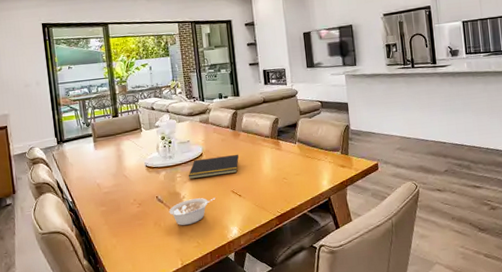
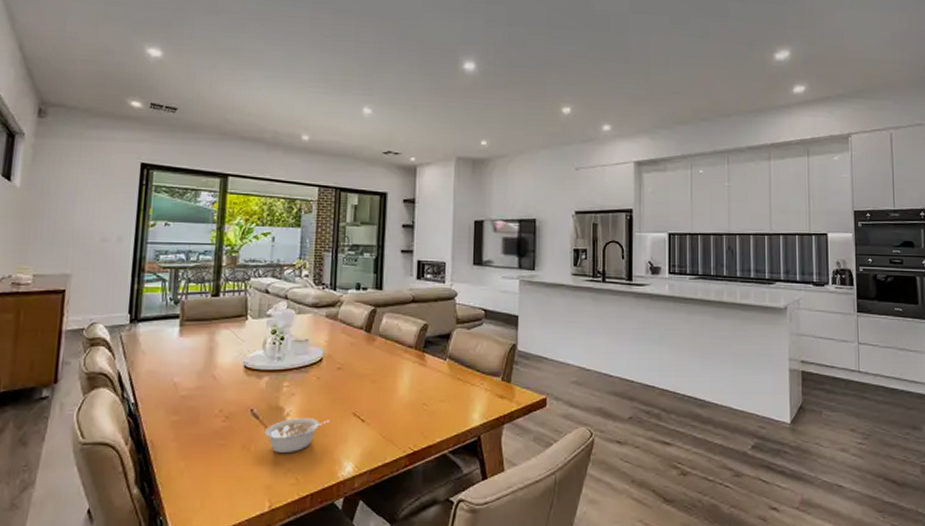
notepad: present [188,154,239,180] -> none [298,364,369,392]

